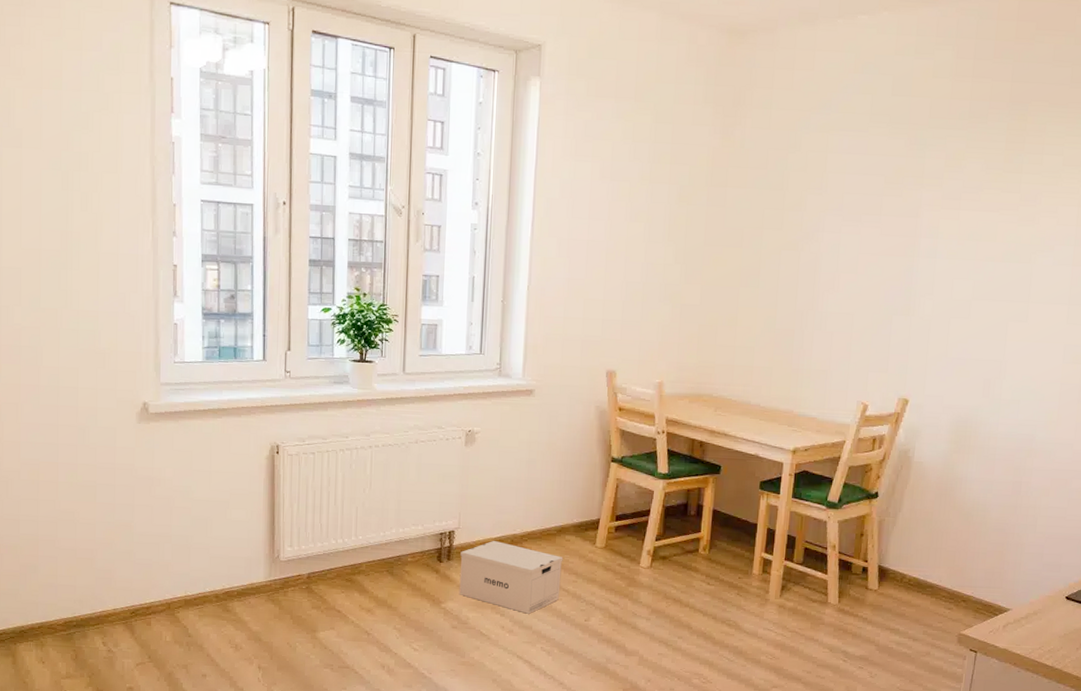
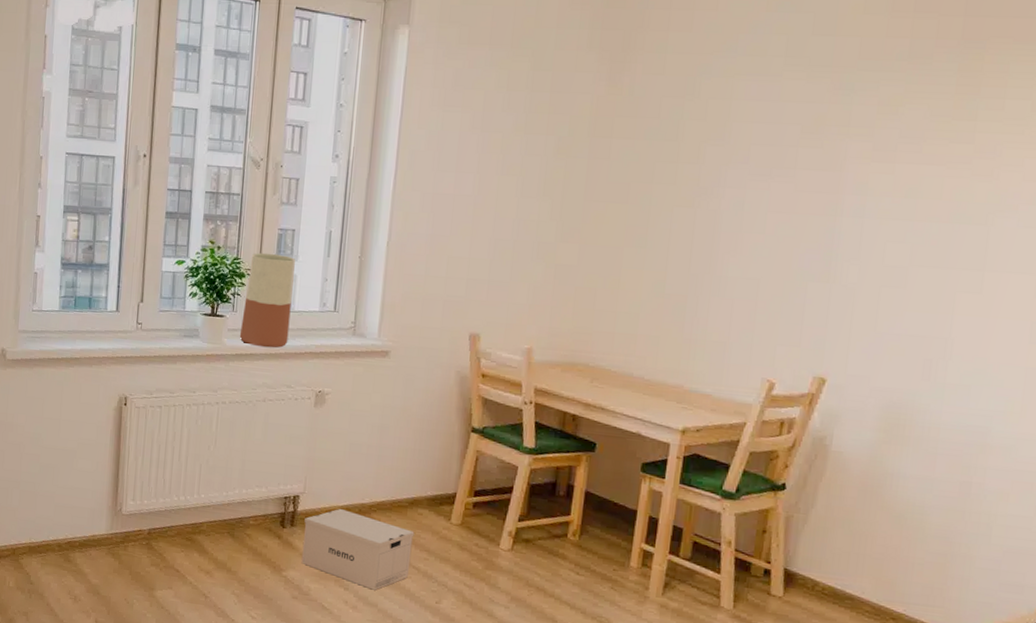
vase: none [389,298,440,391] -> present [239,252,295,349]

